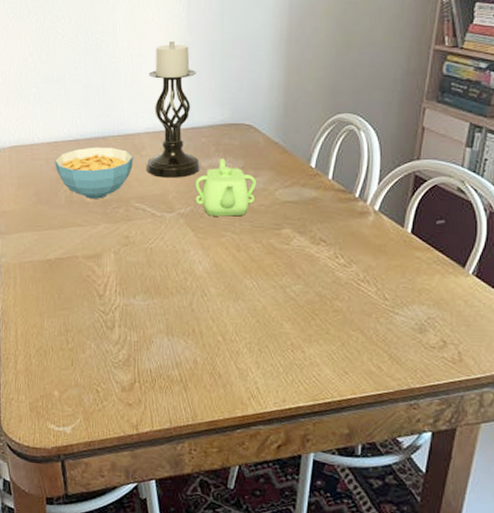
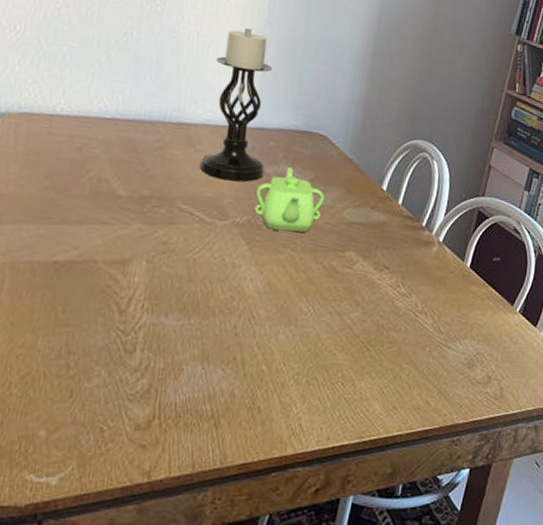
cereal bowl: present [55,147,133,199] -> none [80,130,186,194]

